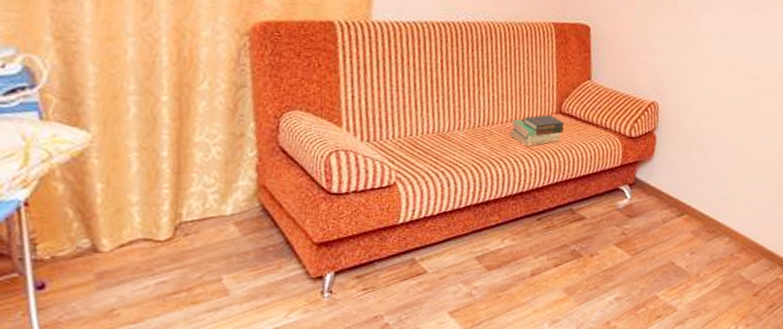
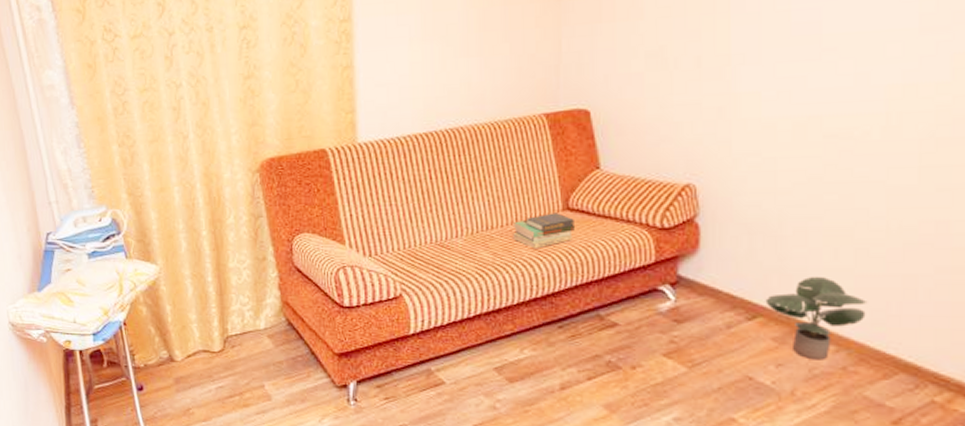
potted plant: none [691,183,753,249] -> present [765,276,868,360]

